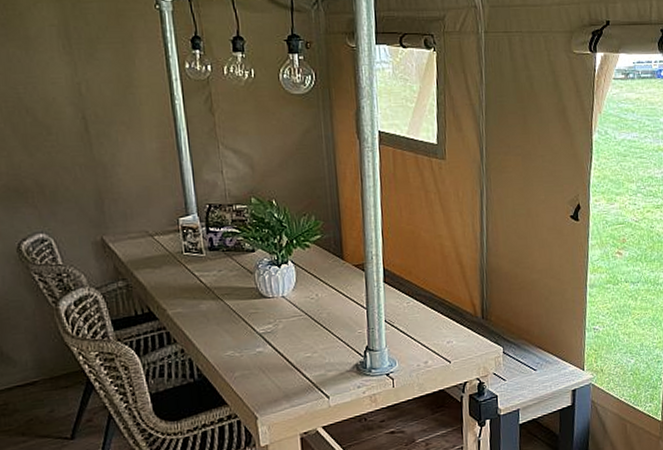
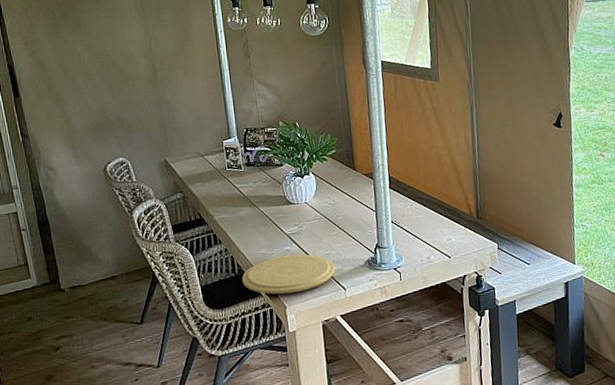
plate: none [202,357,317,404] -> present [242,254,335,295]

